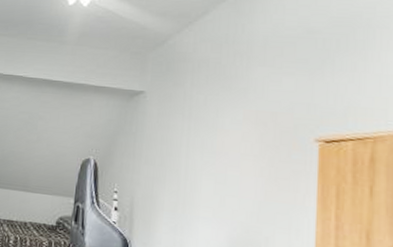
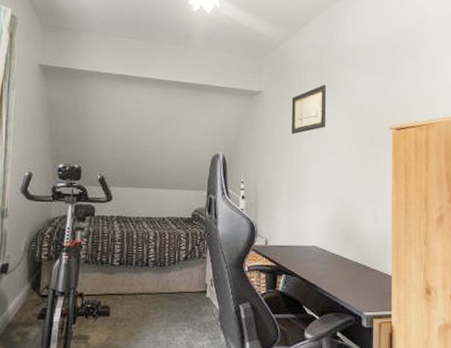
wall art: none [178,84,227,142] -> present [291,84,327,135]

